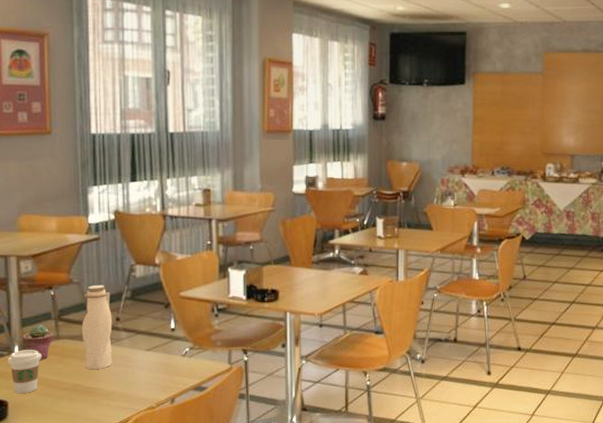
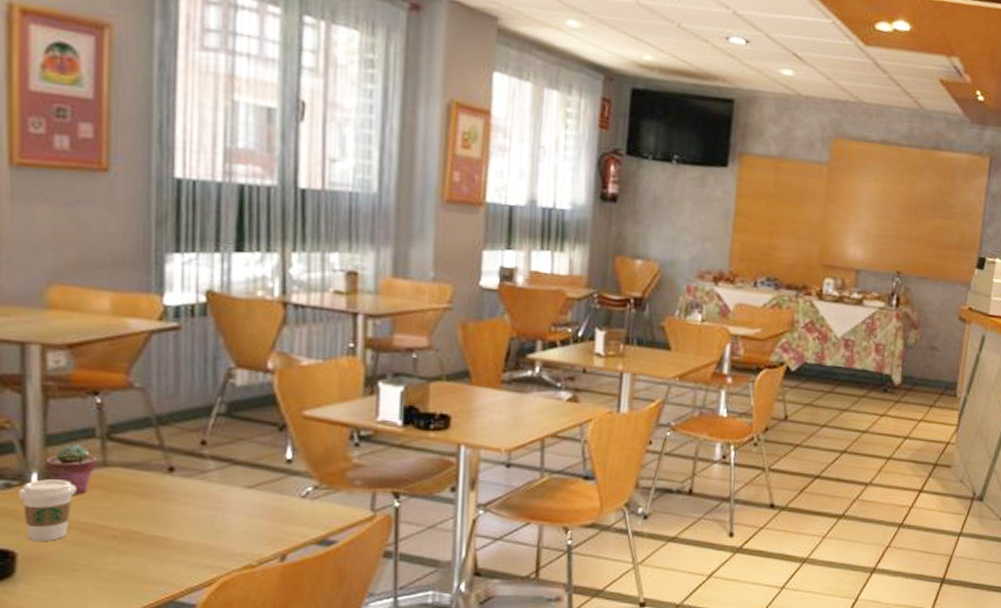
water bottle: present [81,284,112,370] -> none [144,392,195,512]

